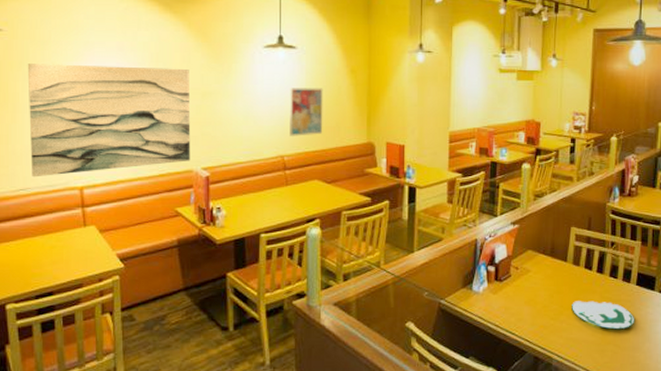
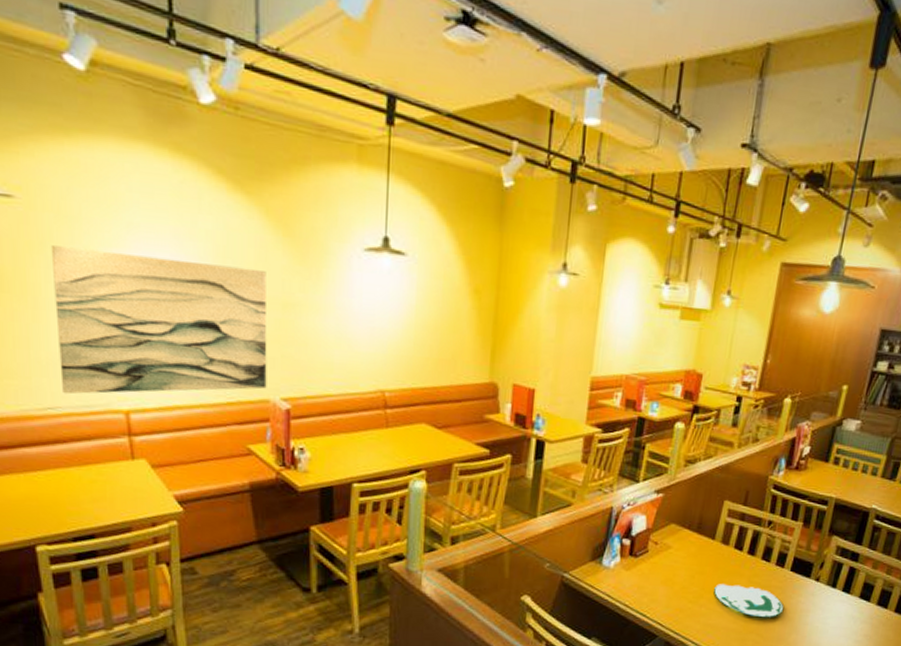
wall art: present [290,88,323,136] -> none [393,306,438,368]

